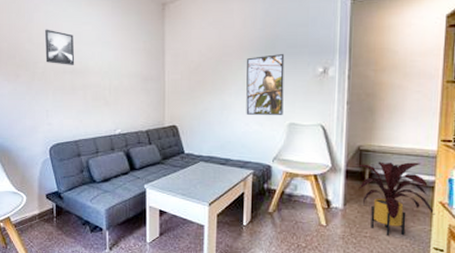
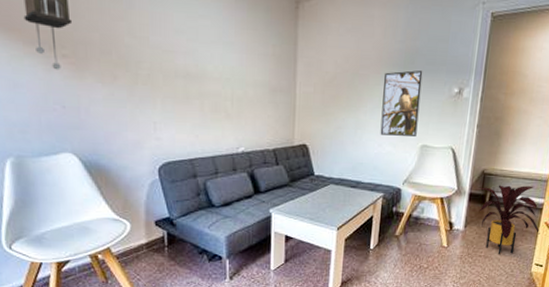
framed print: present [45,29,75,65] -> none [150,19,189,68]

